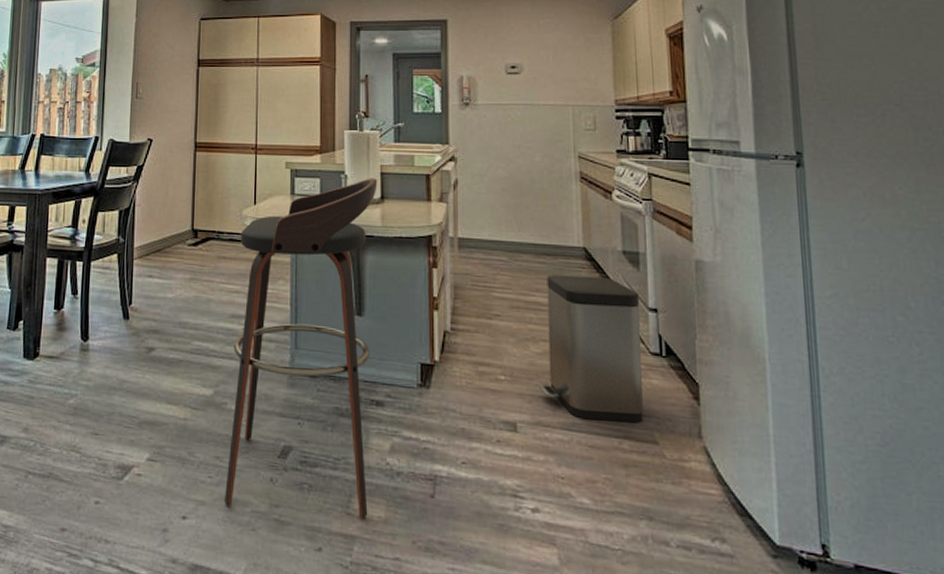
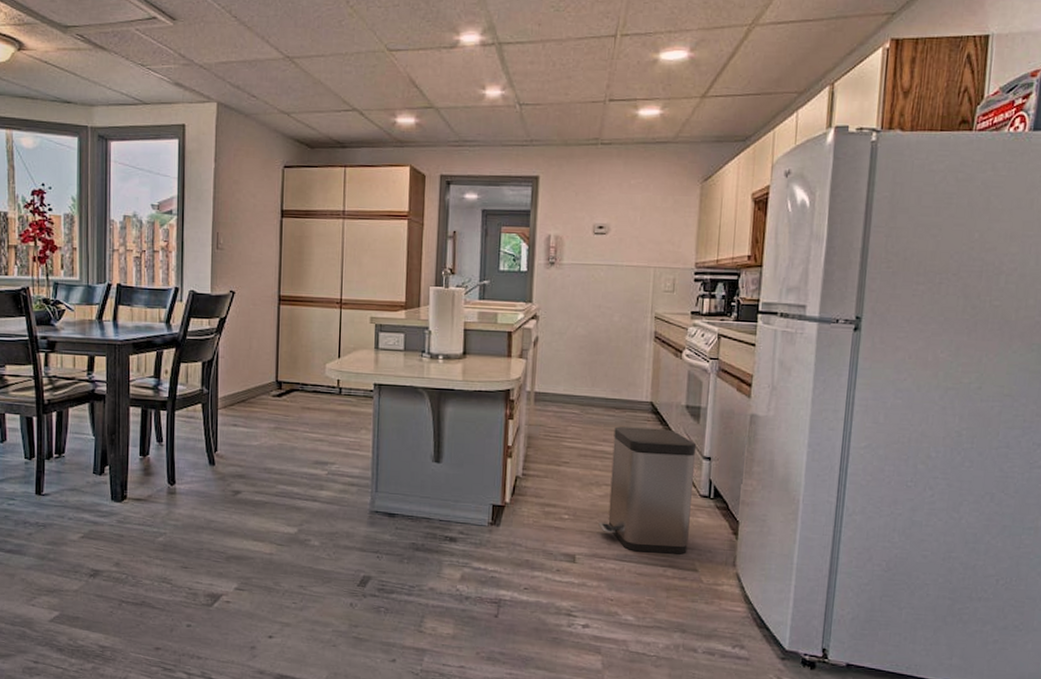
bar stool: present [224,178,378,518] -> none [307,334,461,635]

